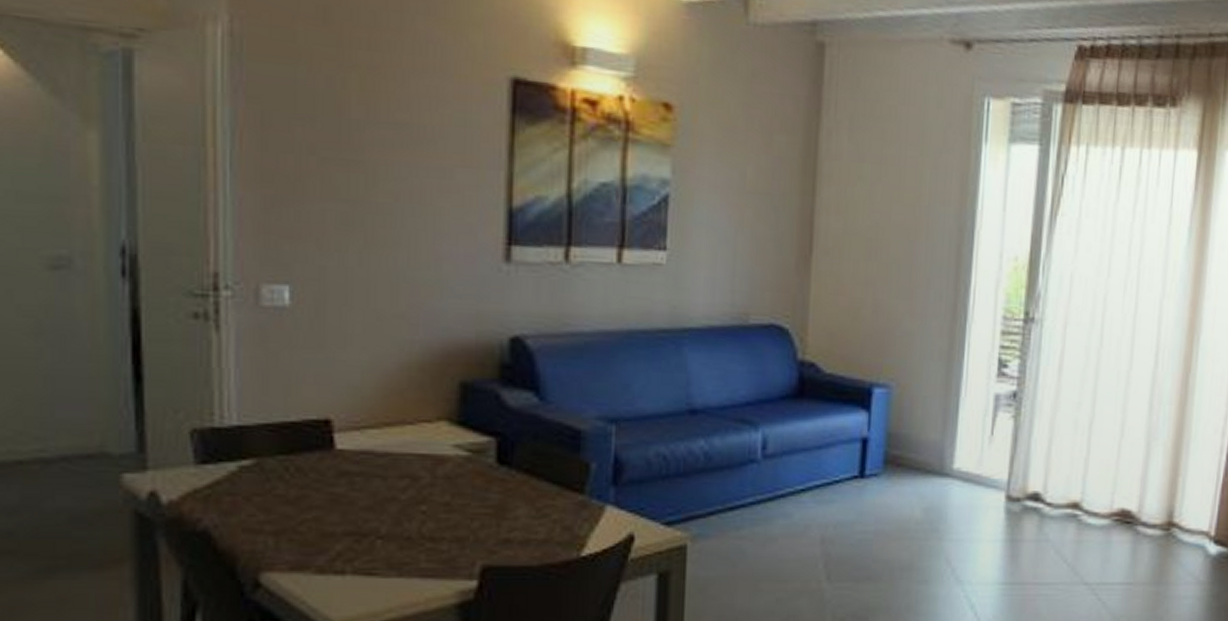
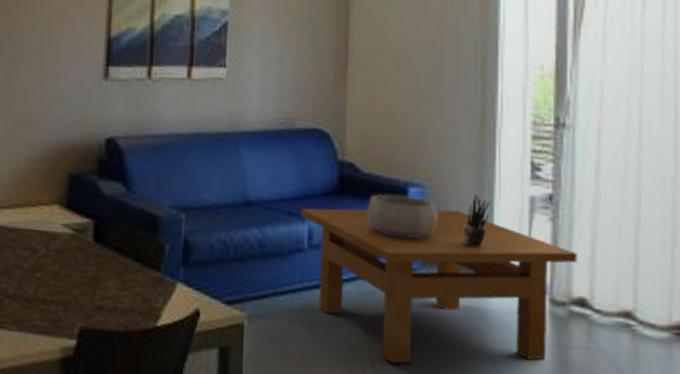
table: none [754,411,1035,571] -> present [300,208,577,364]
decorative bowl: none [828,395,902,442] -> present [367,193,437,239]
potted plant: none [926,392,956,447] -> present [463,193,490,246]

